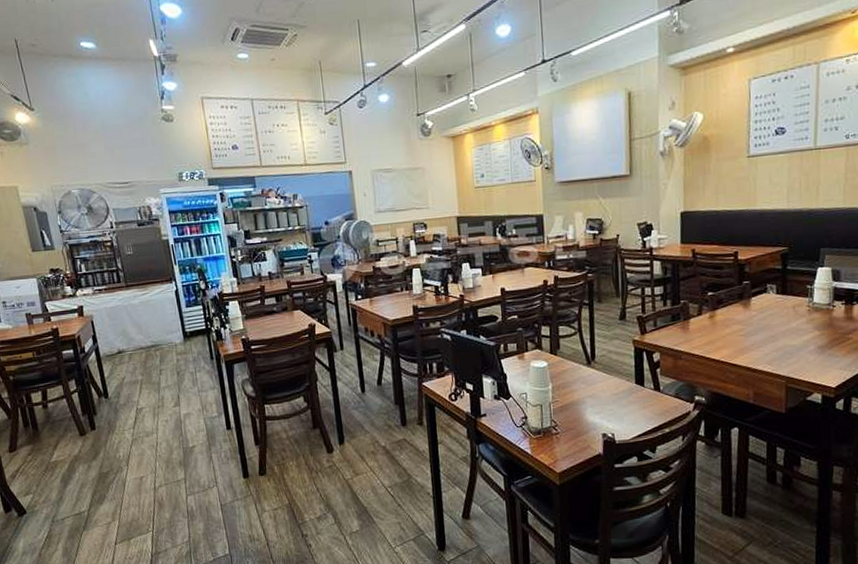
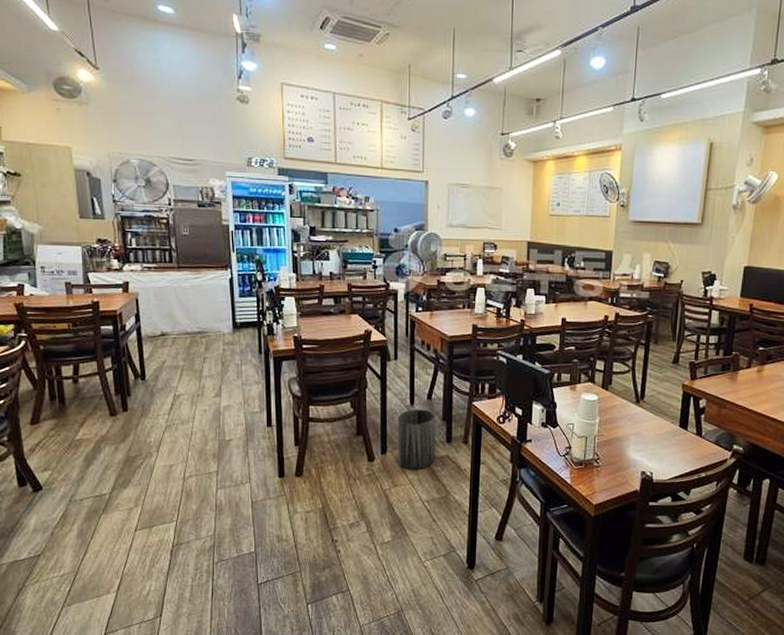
trash can: none [351,395,393,457] -> present [397,409,437,470]

